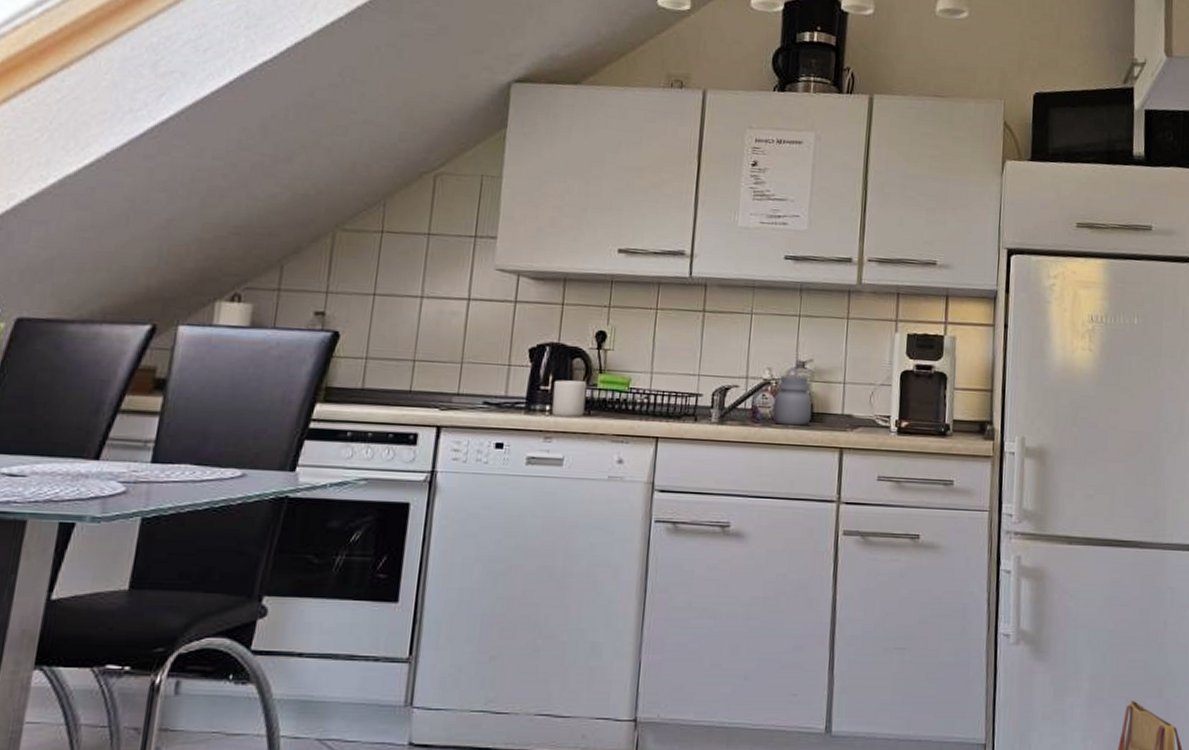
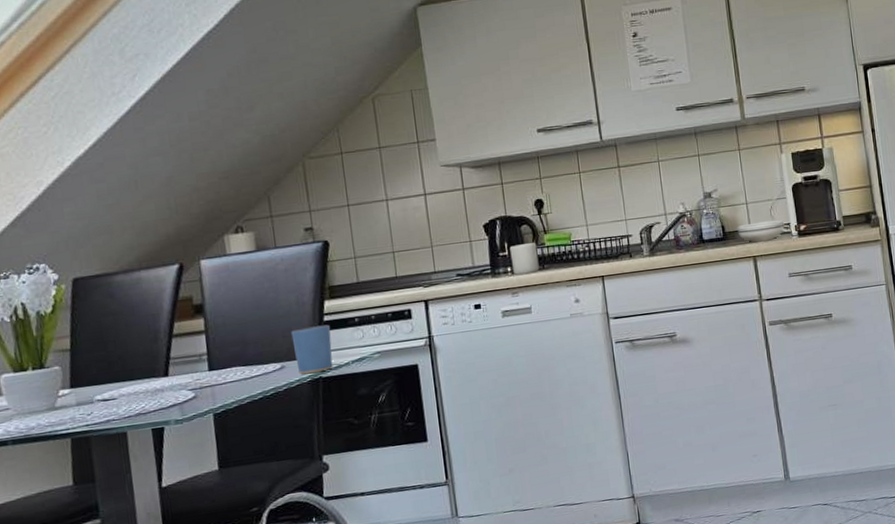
mug: none [261,431,315,490] -> present [291,324,333,375]
jar: present [773,375,813,426] -> none [691,204,725,248]
bowl: none [827,407,884,434] -> present [737,219,785,243]

